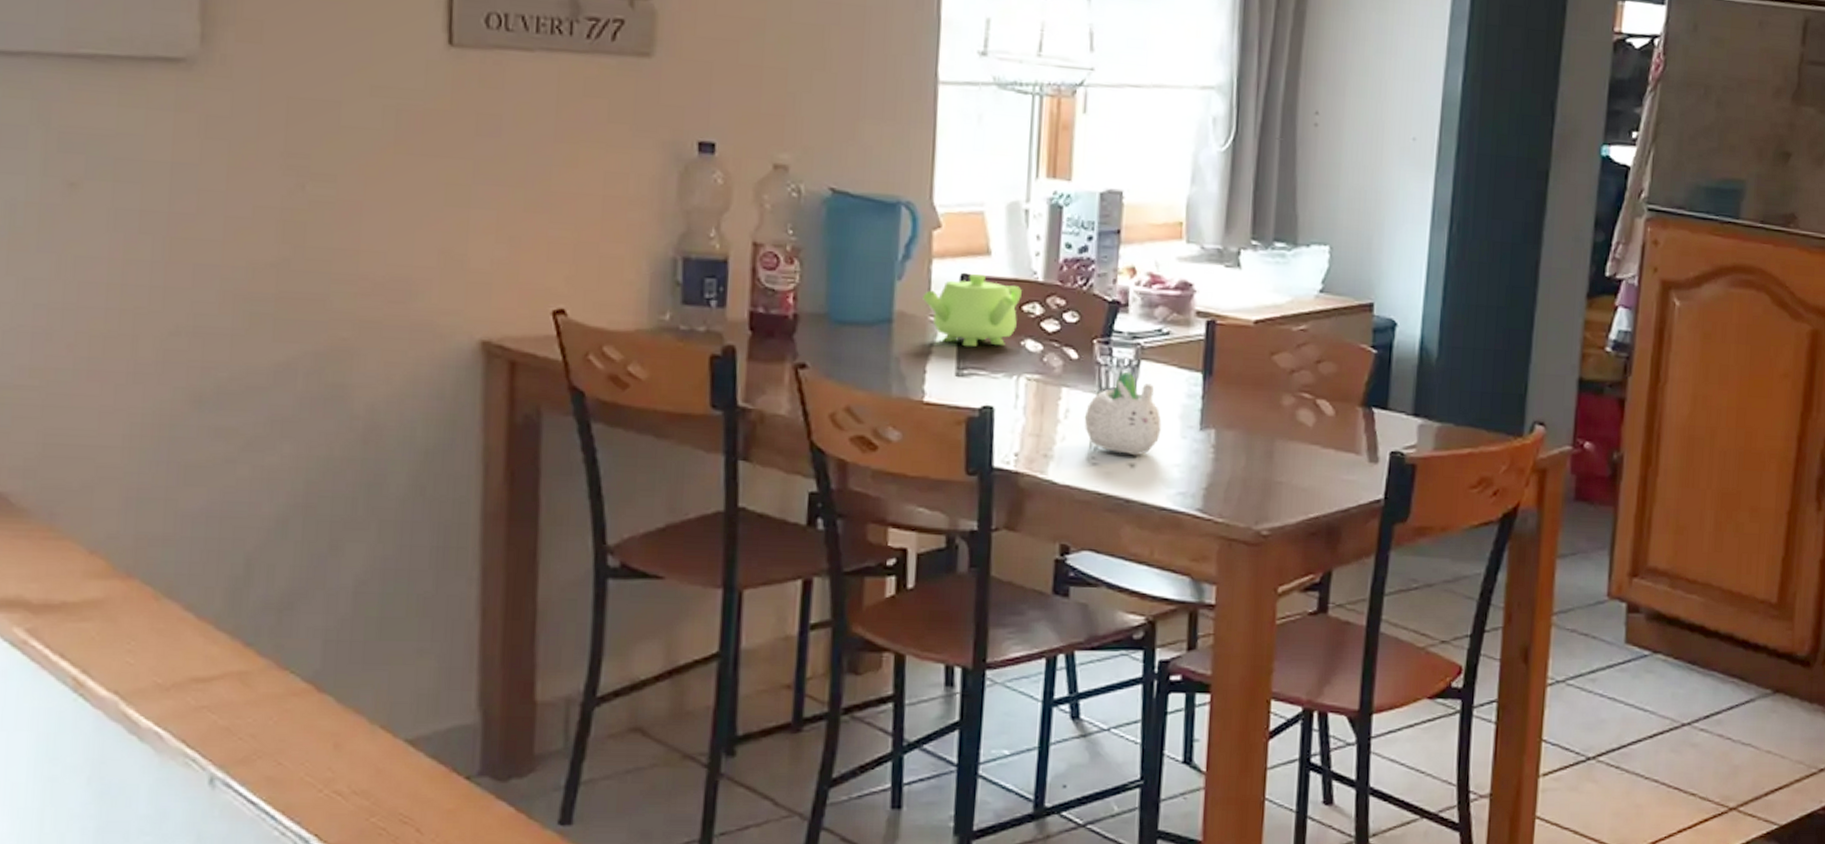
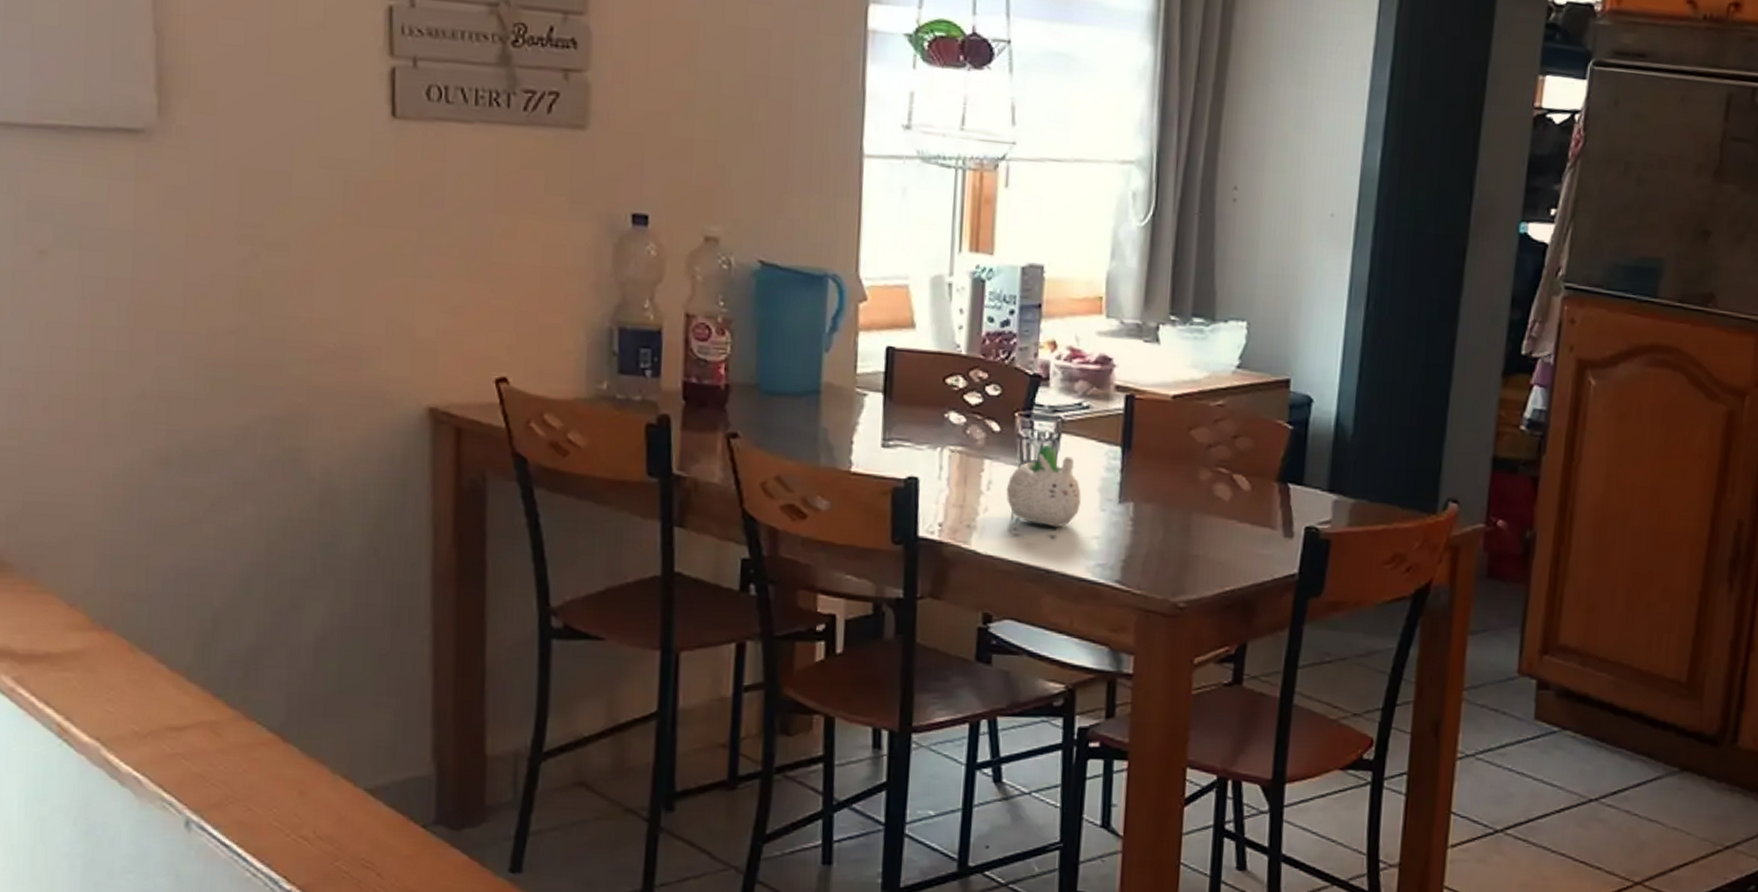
teapot: present [923,273,1022,348] -> none [849,346,945,419]

